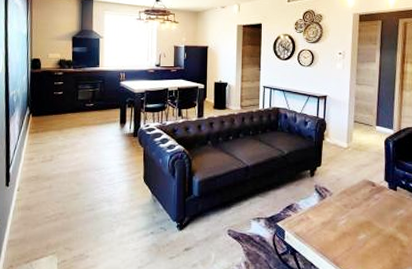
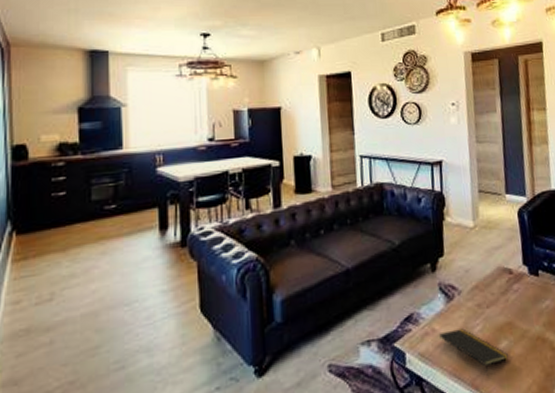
notepad: none [312,220,365,257] -> present [439,328,508,375]

